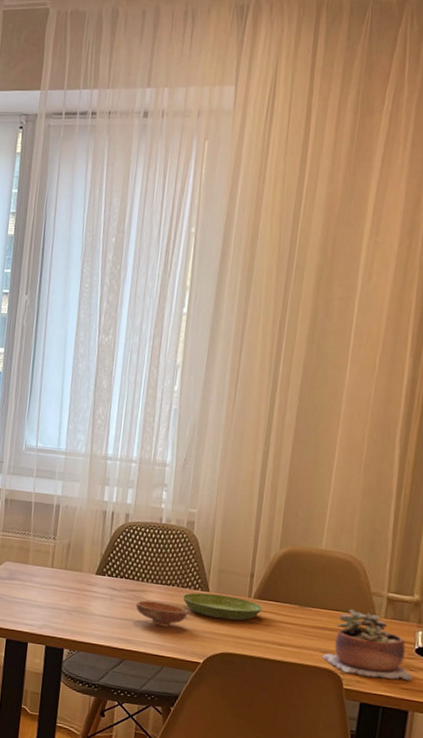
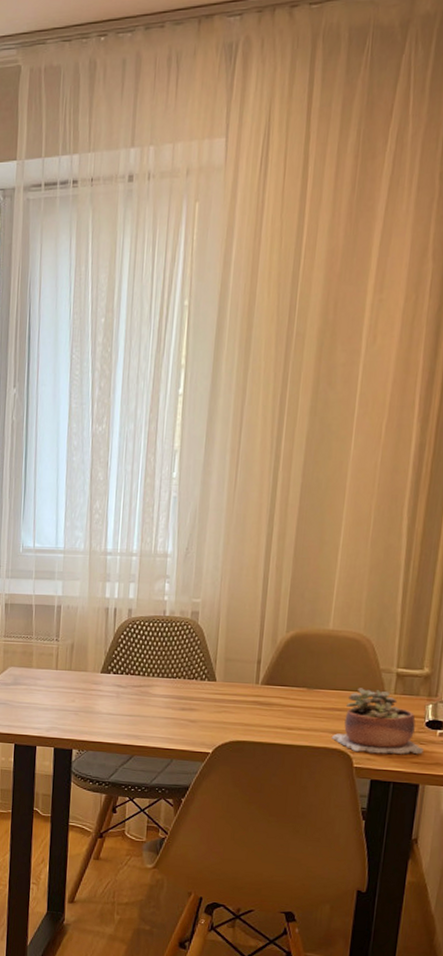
bowl: present [135,600,188,628] -> none [142,695,196,720]
saucer: present [182,592,263,621] -> none [189,683,271,708]

